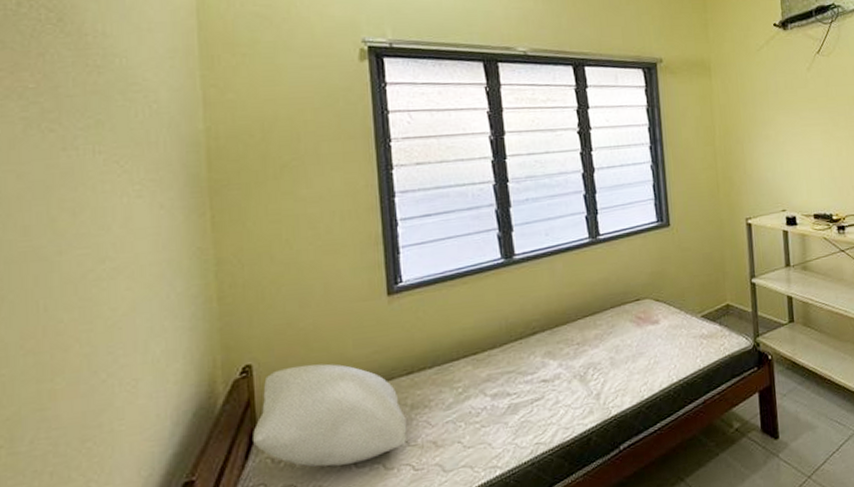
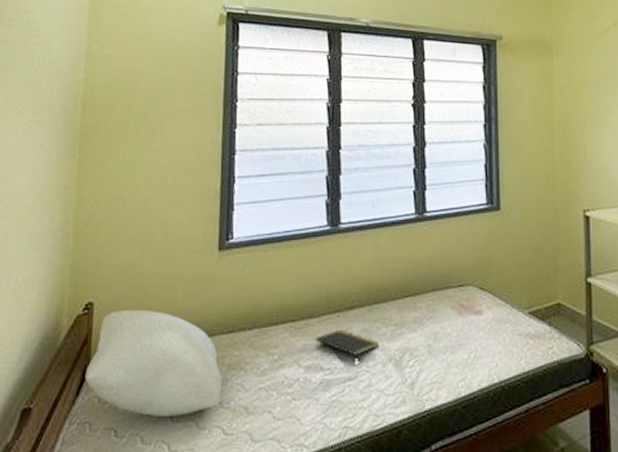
notepad: none [499,355,564,380] -> present [315,329,380,358]

